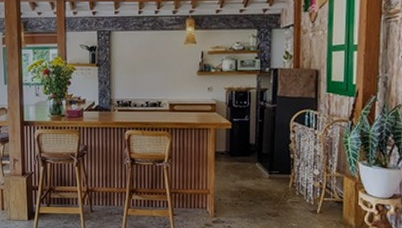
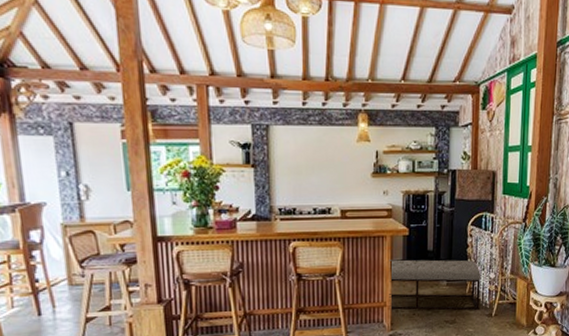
bench: none [212,151,305,205] -> present [389,259,482,311]

